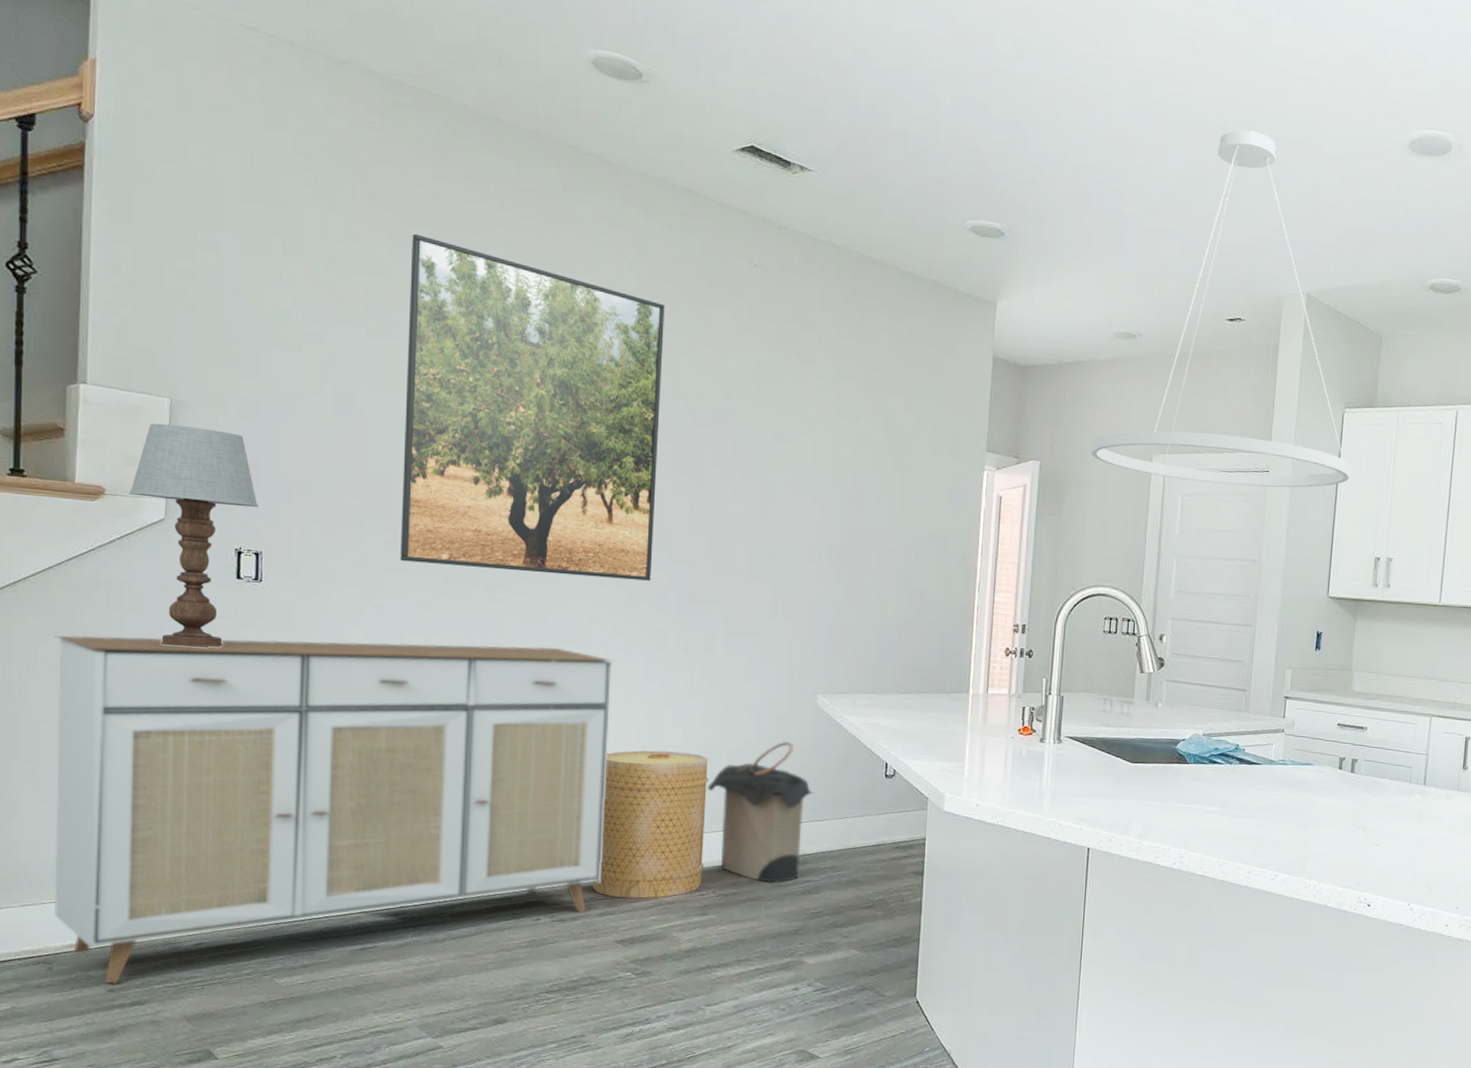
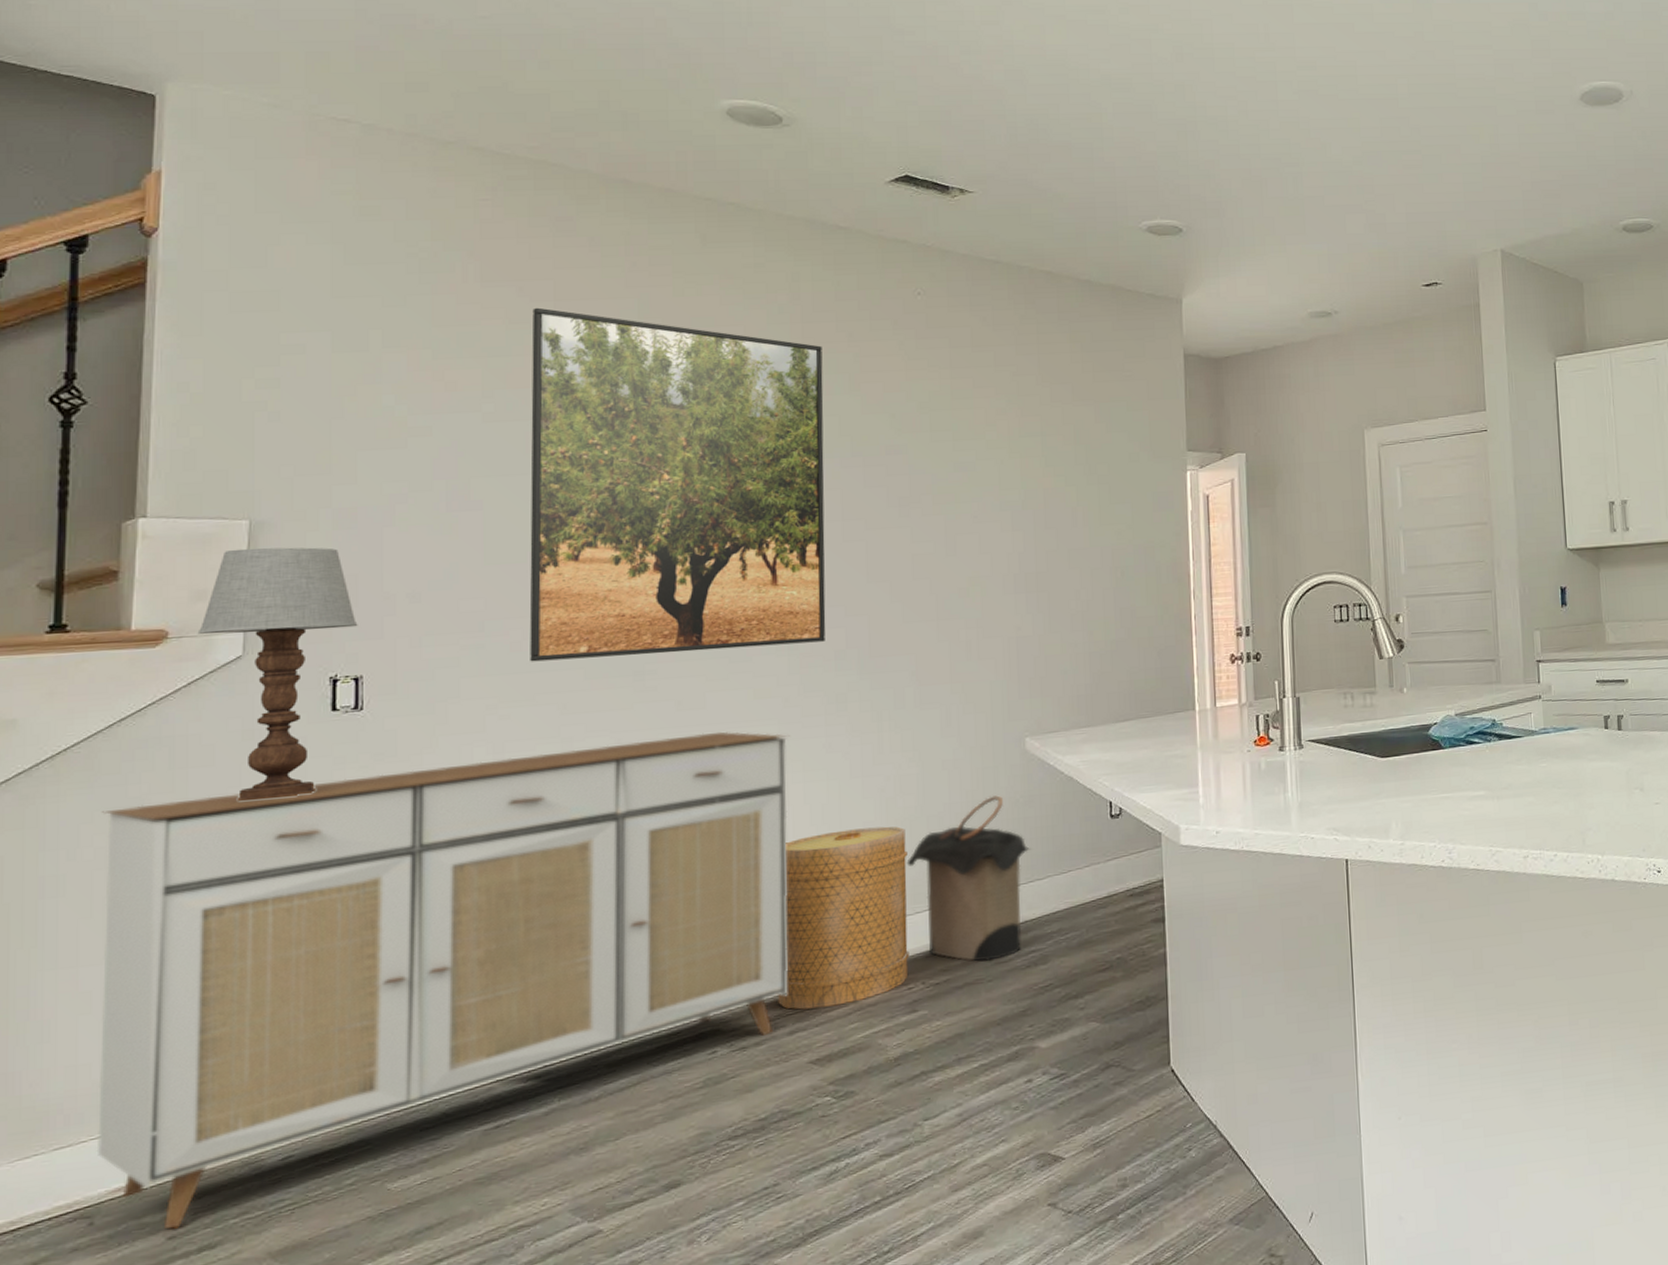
pendant light: present [1091,130,1351,488] -> none [1299,102,1571,451]

